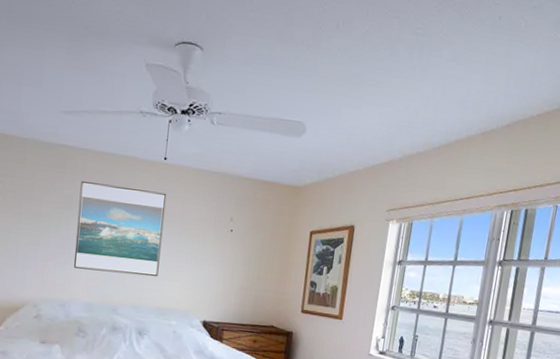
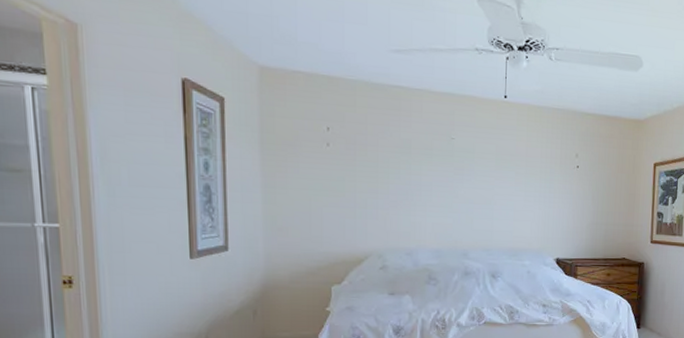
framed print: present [73,181,167,277] -> none [417,123,510,218]

